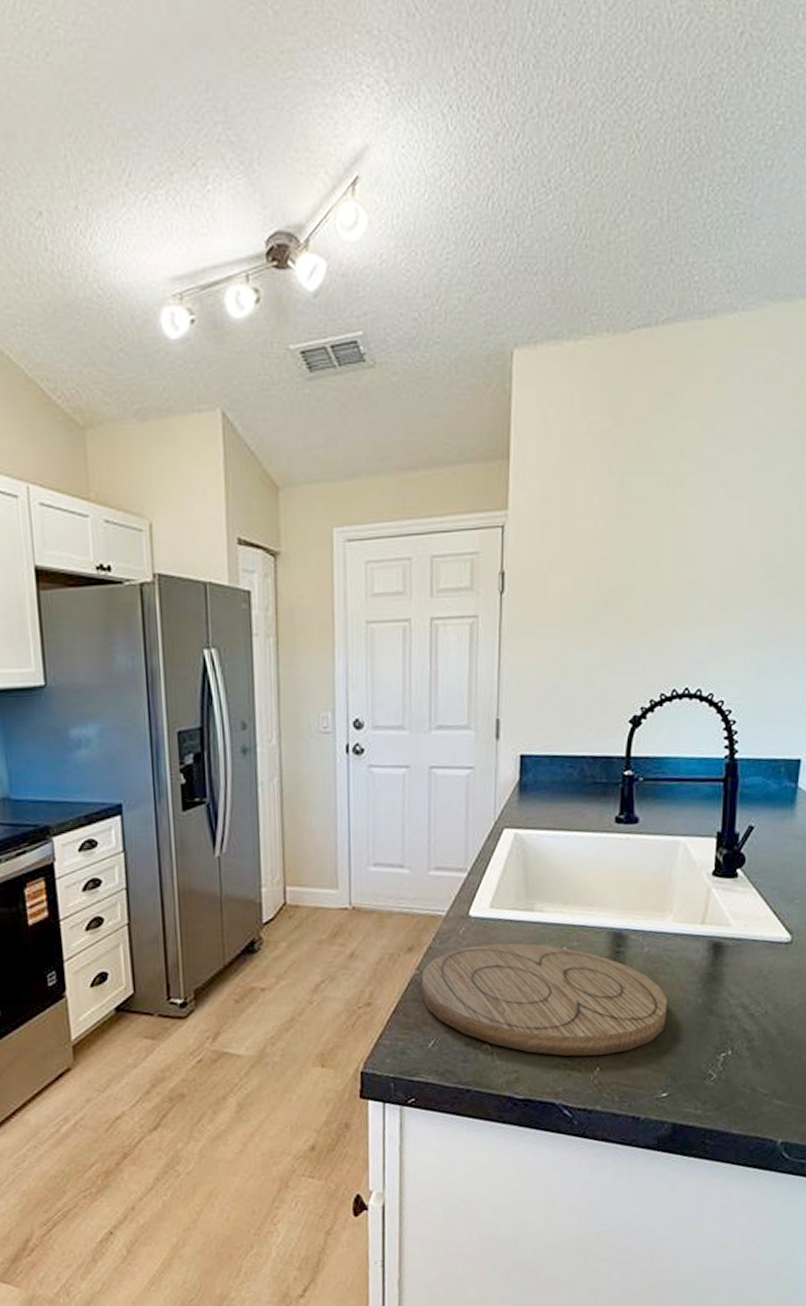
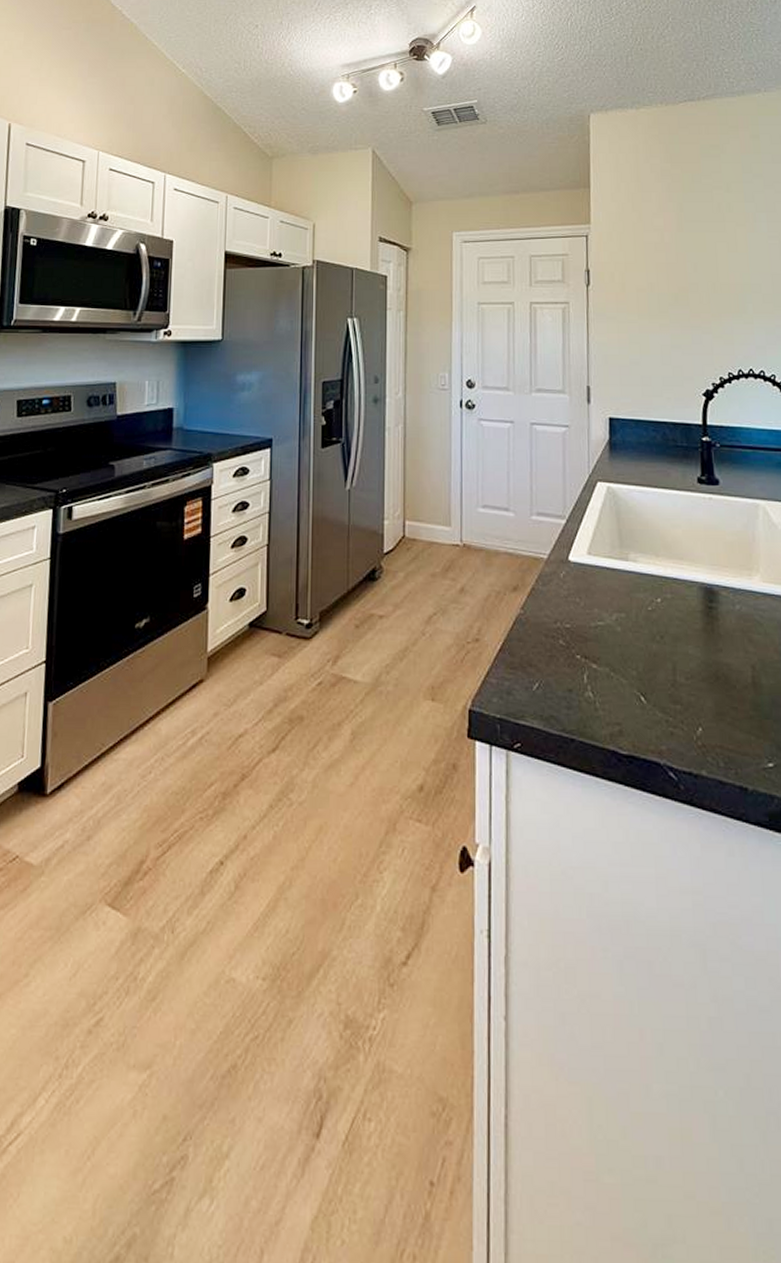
cutting board: present [421,943,667,1057] -> none [525,590,764,714]

